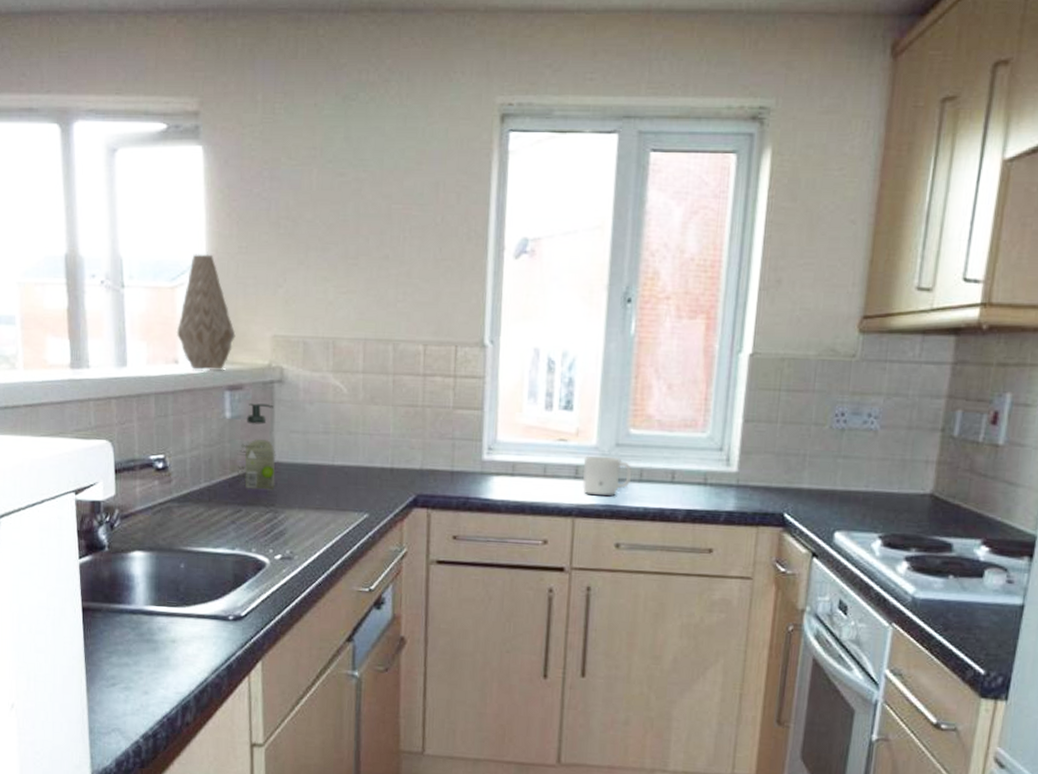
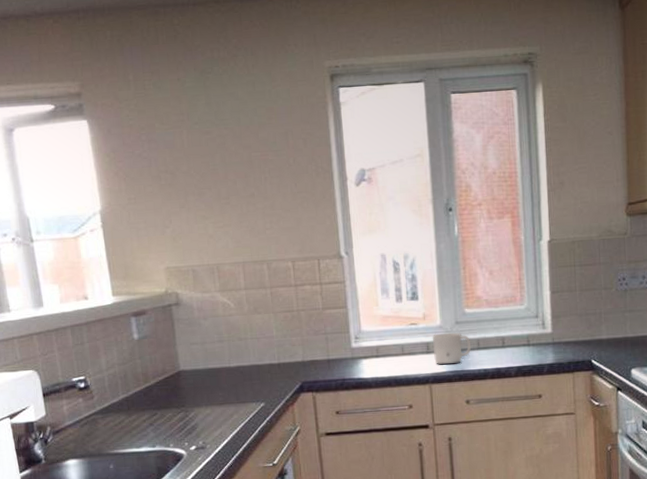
vase: present [176,254,236,371] -> none [82,207,134,304]
soap dispenser: present [237,403,276,490] -> none [147,324,183,395]

